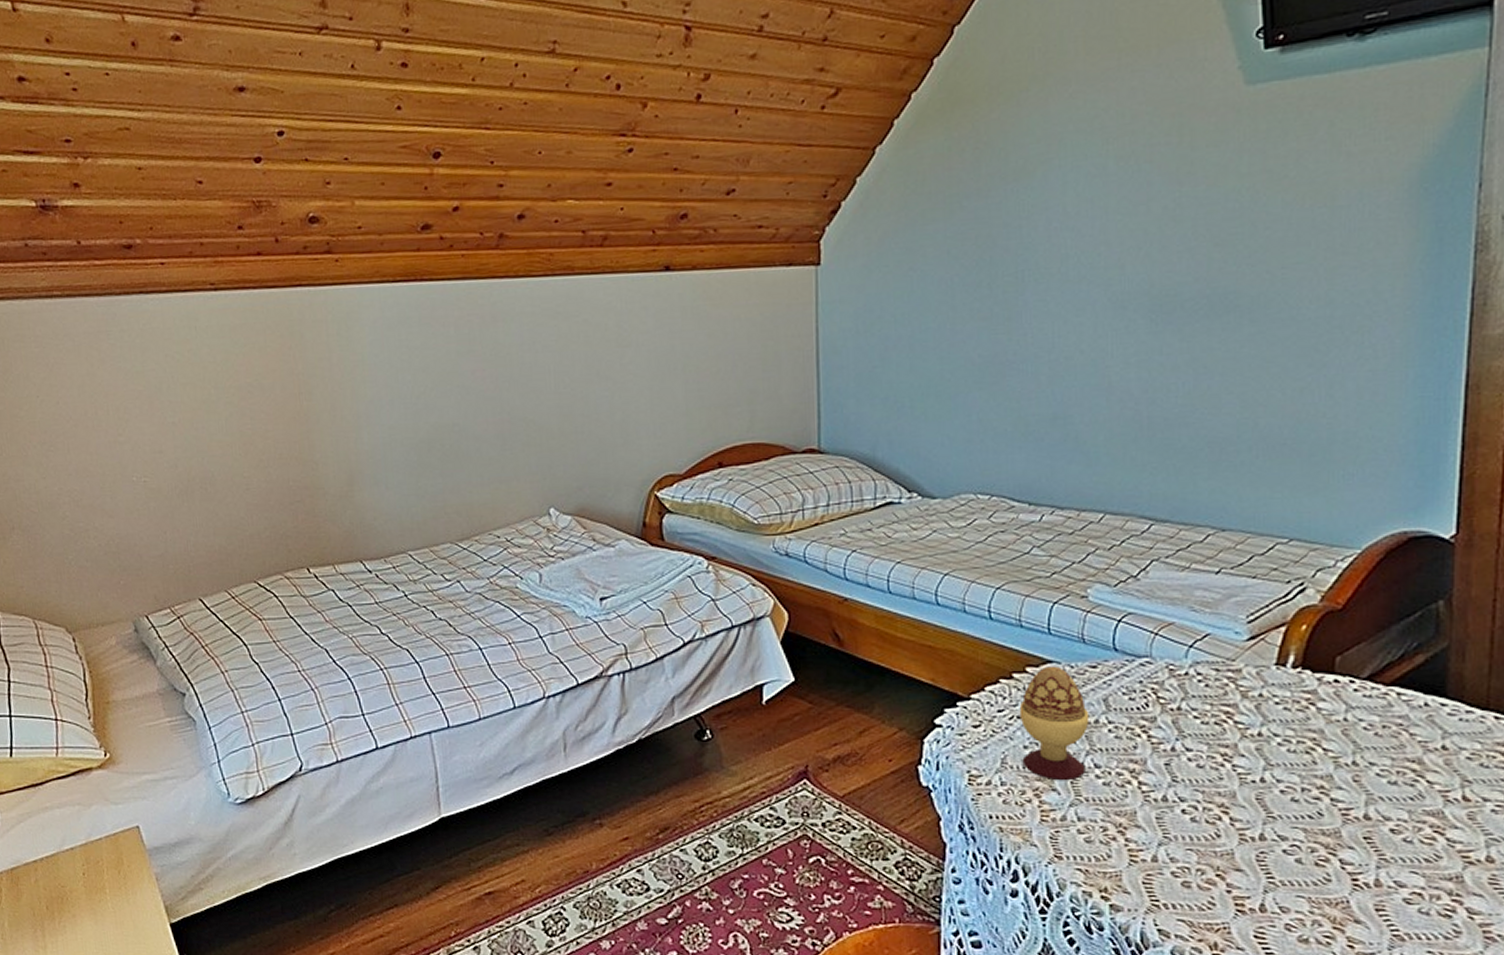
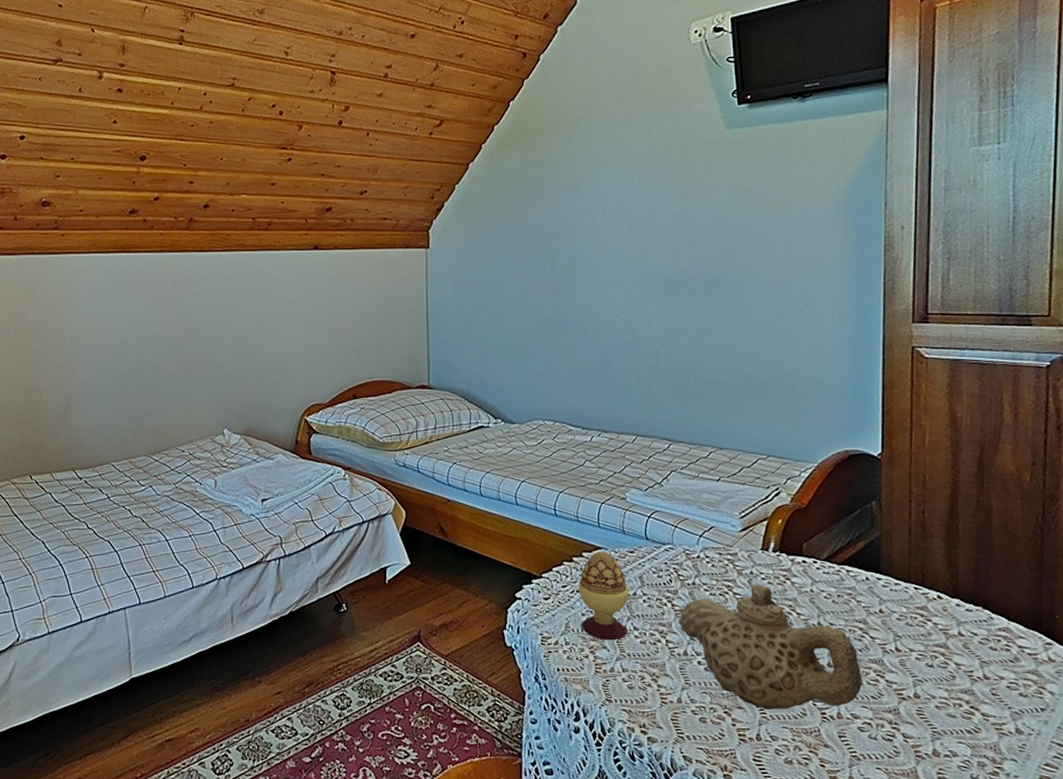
teapot: none [1156,711,1413,873] -> present [679,585,863,710]

